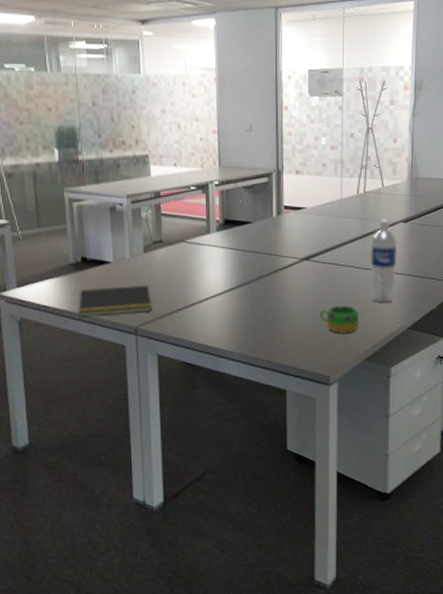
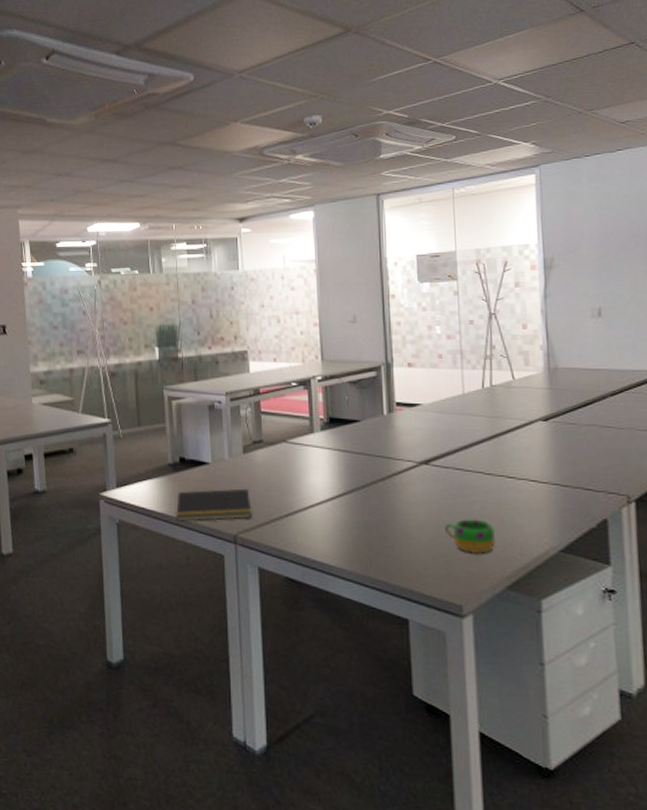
water bottle: present [370,219,396,303] -> none [503,417,540,518]

